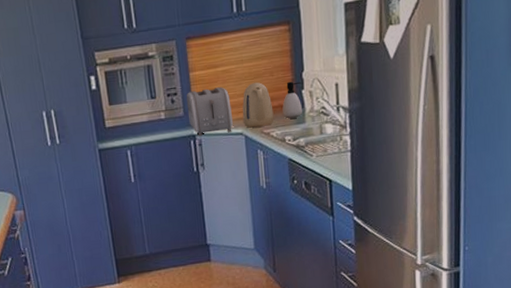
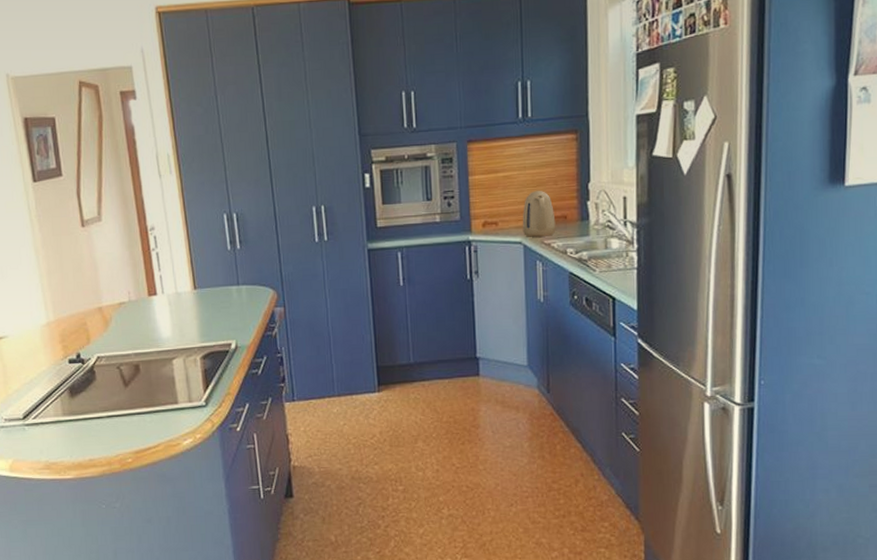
toaster: present [186,87,234,137] -> none [463,193,513,243]
soap dispenser: present [282,81,302,120] -> none [564,191,587,231]

